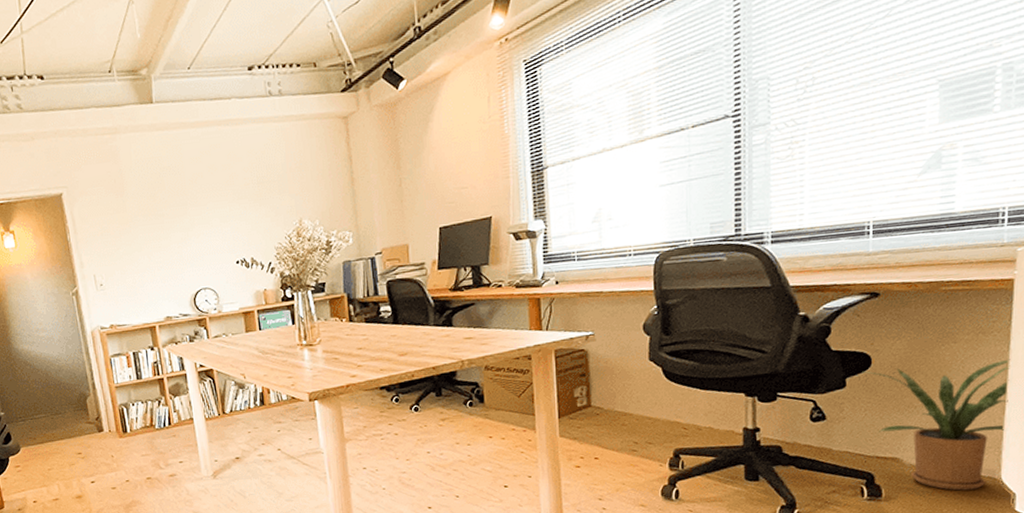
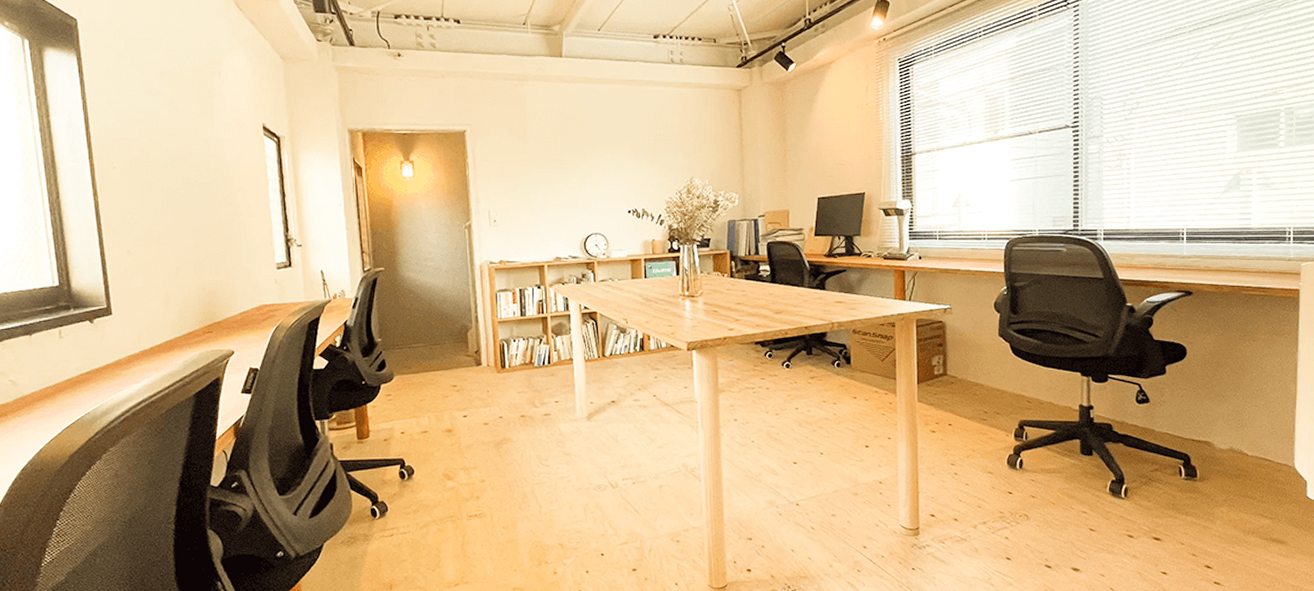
house plant: present [862,359,1011,491] -> none [1179,359,1299,476]

